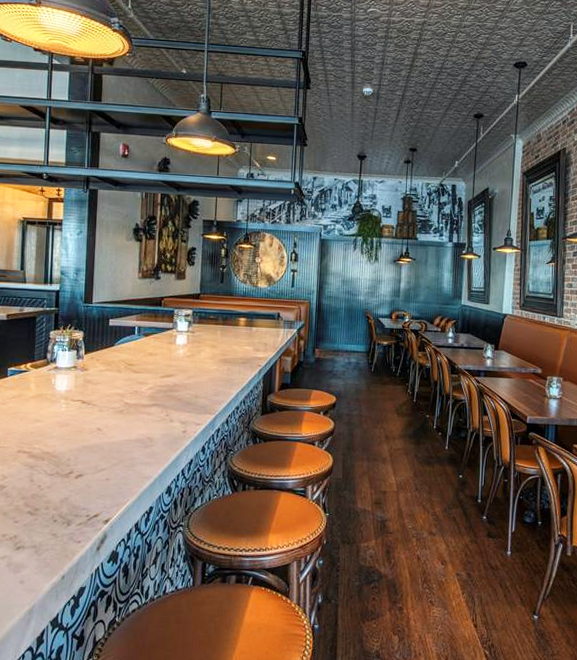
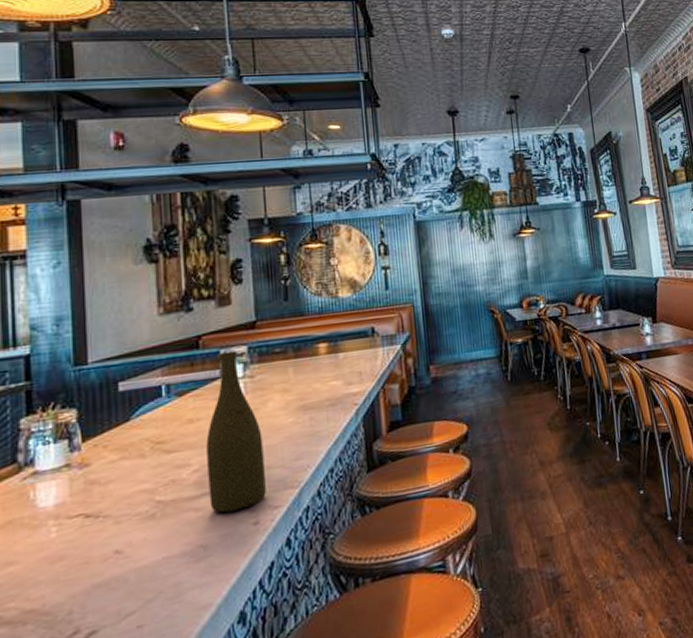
bottle: none [157,312,195,420] -> present [206,351,266,513]

